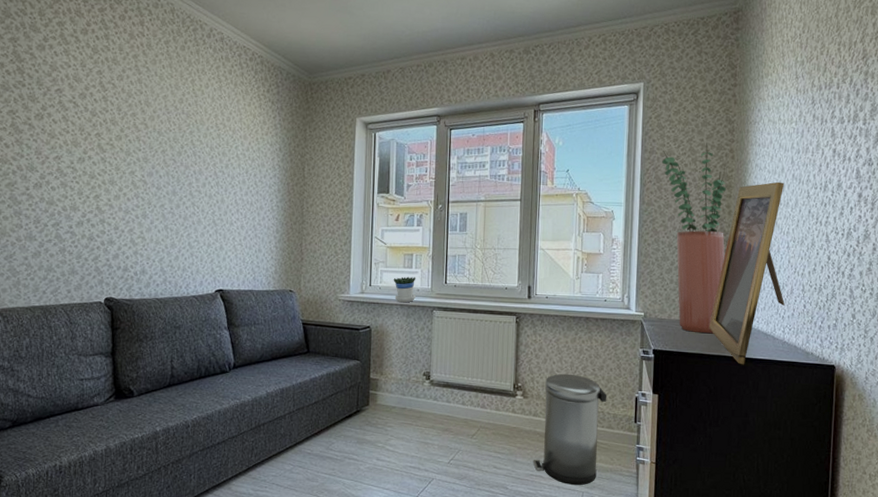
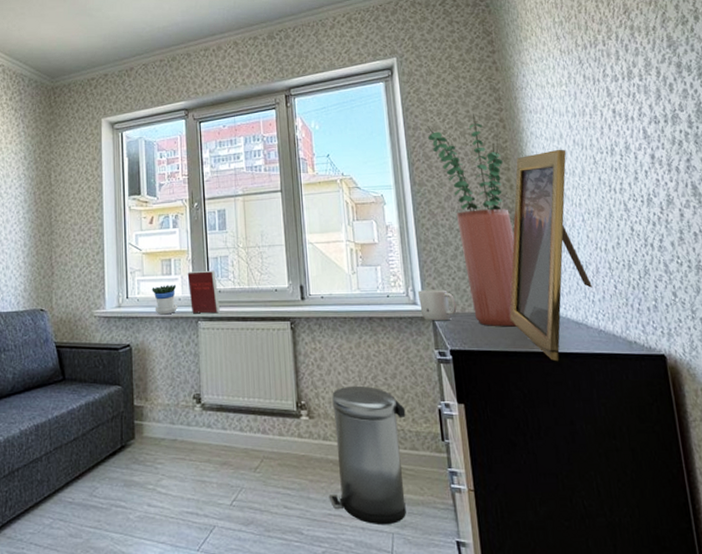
book: none [427,266,454,305] -> present [187,270,220,314]
mug: none [632,297,665,325] -> present [417,289,457,321]

